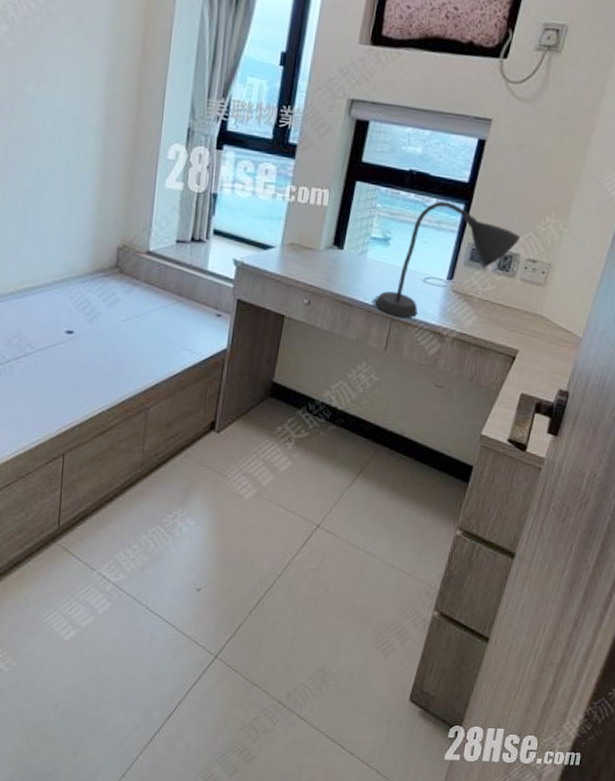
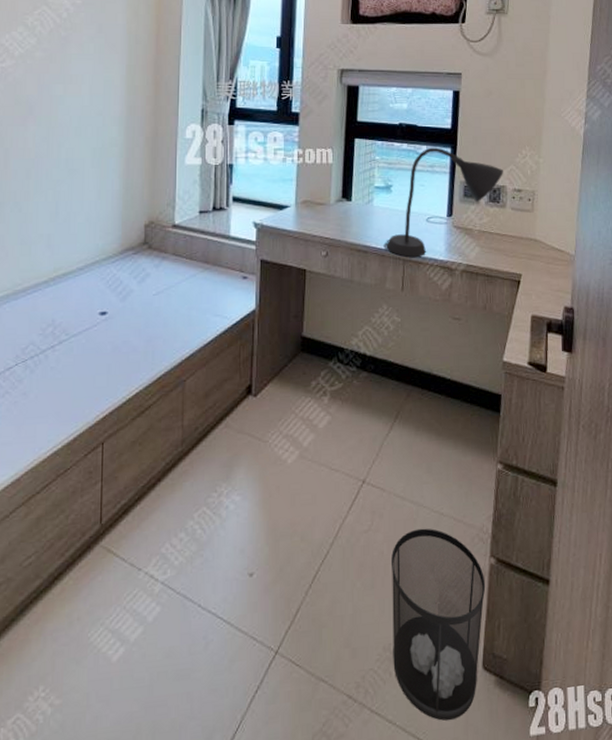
waste bin: none [324,575,425,735] -> present [392,528,486,721]

